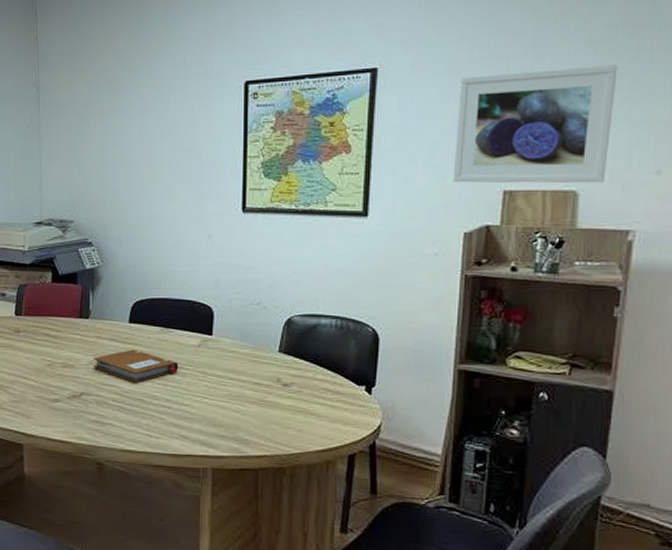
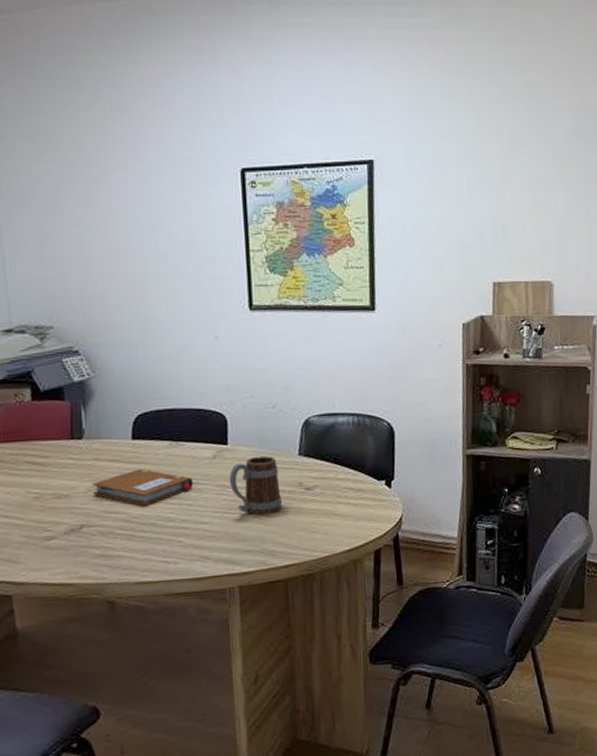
mug: none [211,348,260,404] -> present [229,455,283,514]
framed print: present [452,65,618,184] -> none [449,166,577,276]

